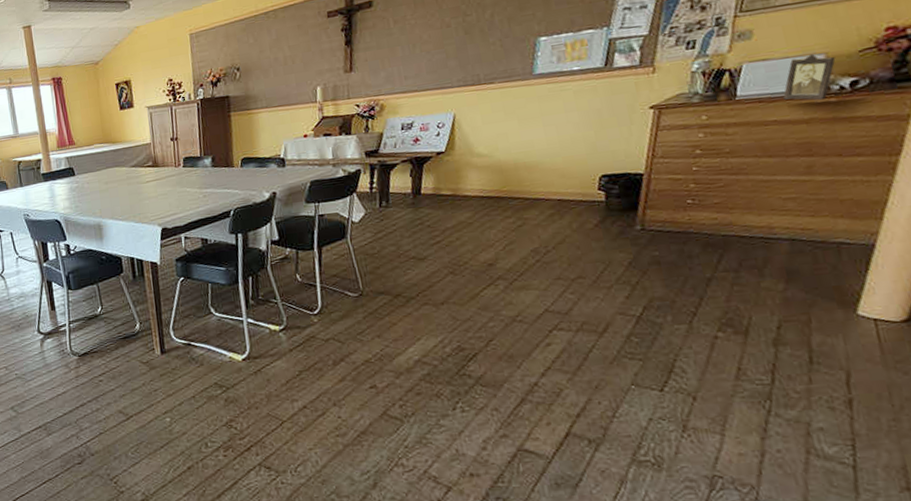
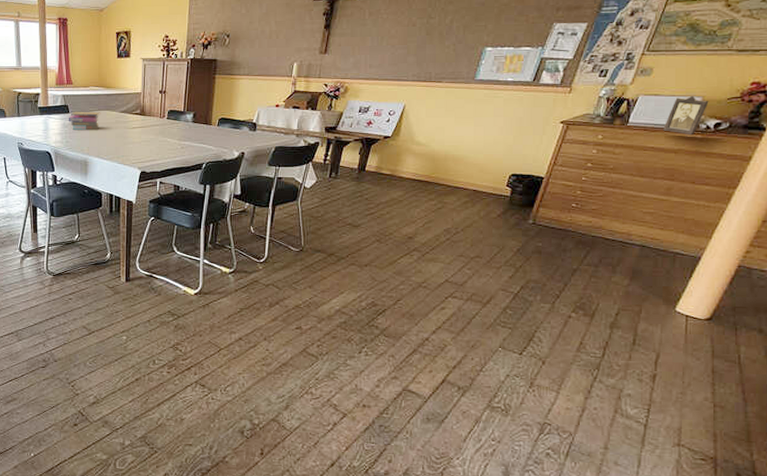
books: none [74,170,110,193] -> present [68,111,101,131]

